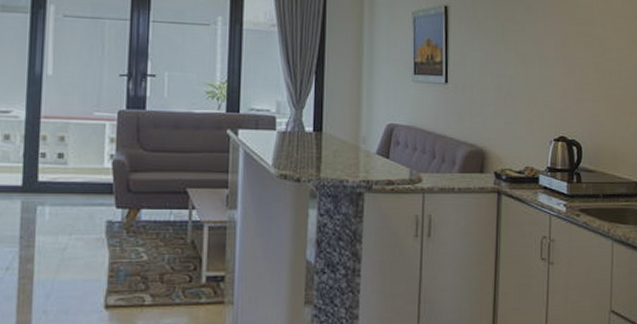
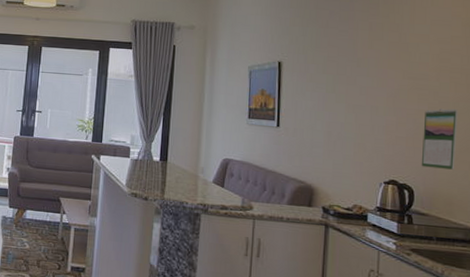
calendar: none [588,56,620,121] -> present [421,108,458,170]

